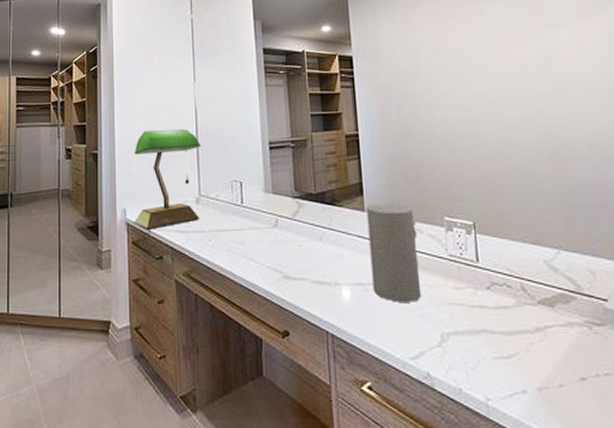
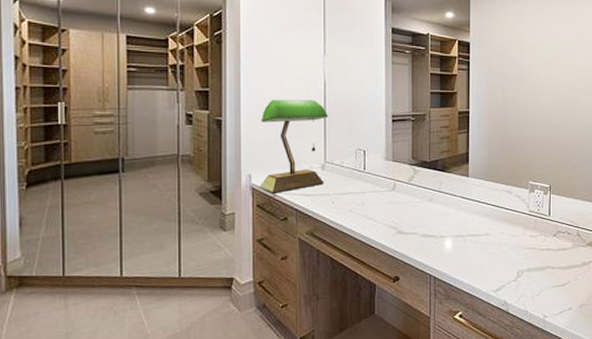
decorative vase: present [366,204,422,302] -> none [470,171,508,249]

